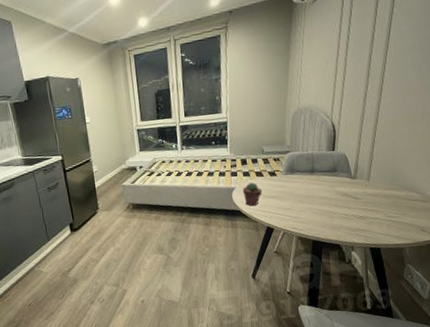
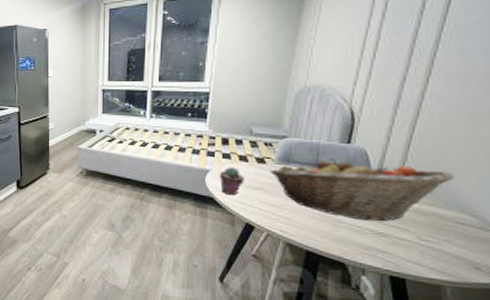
fruit basket: none [280,162,404,209] -> present [270,158,454,222]

